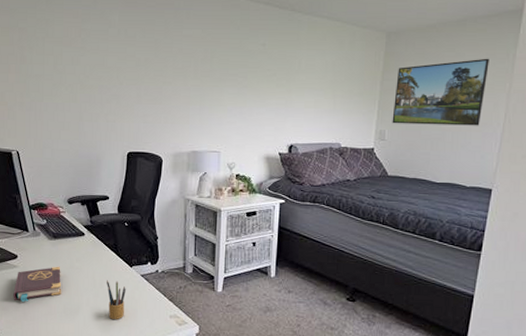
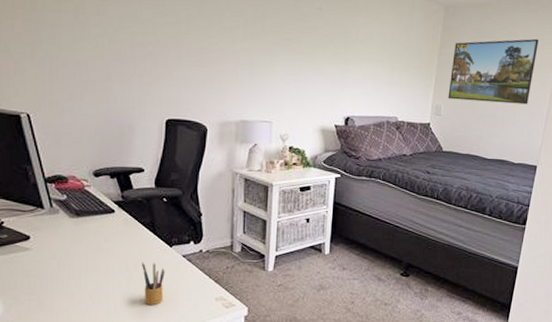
book: present [13,266,62,302] -> none [25,247,87,289]

